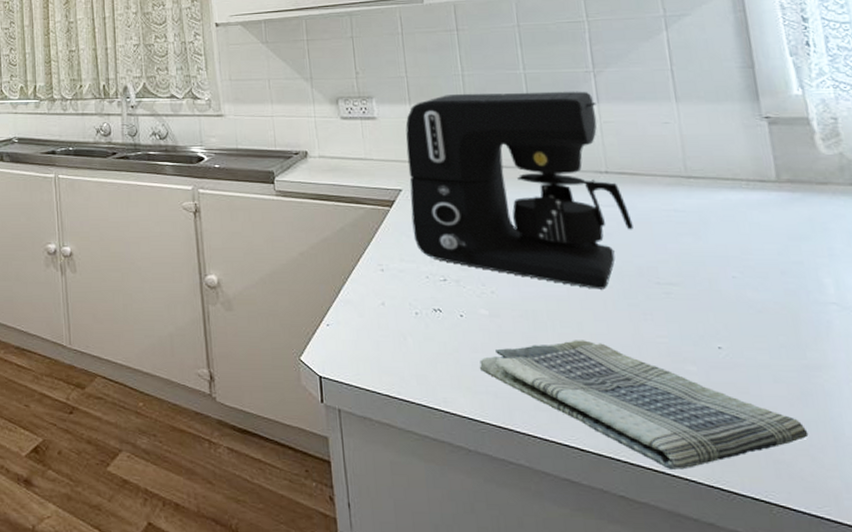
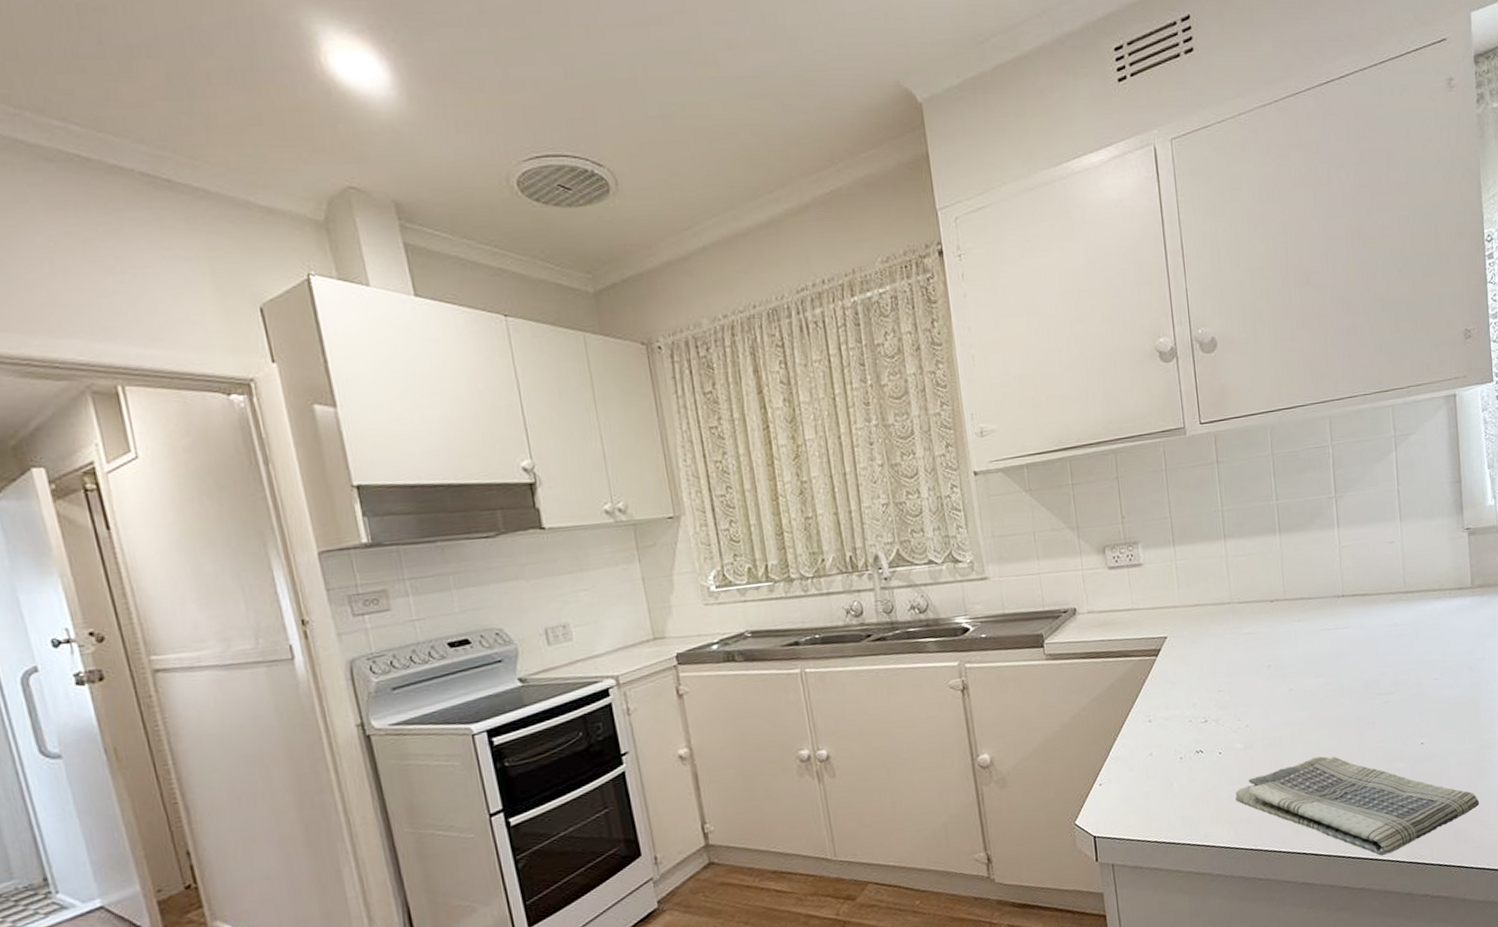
coffee maker: present [405,91,634,290] -> none [1170,517,1362,708]

